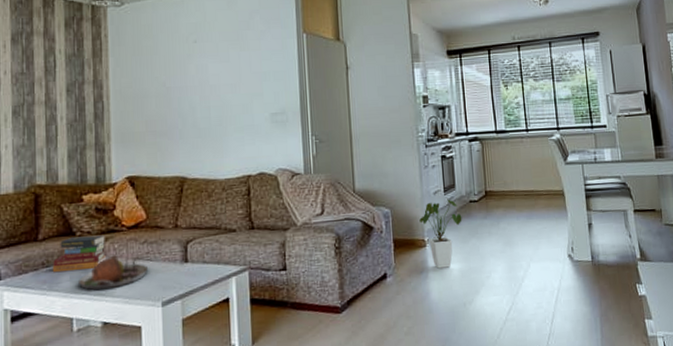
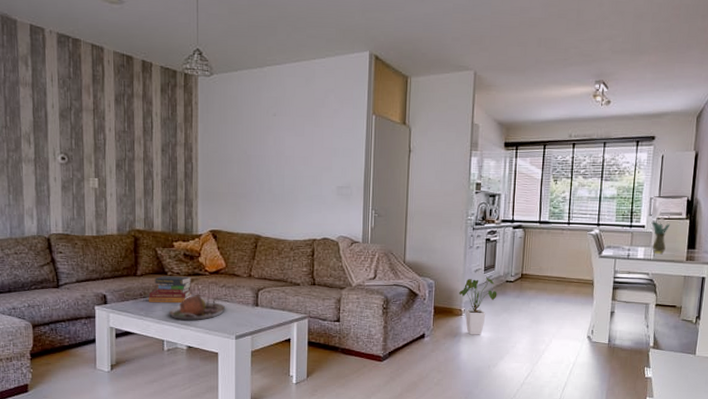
vase: none [612,117,632,155] -> present [651,219,670,255]

